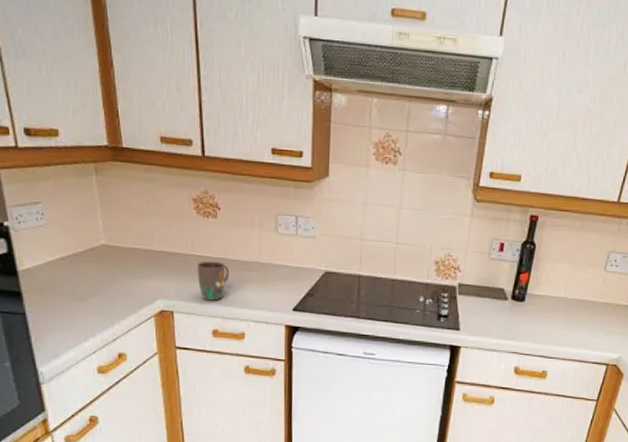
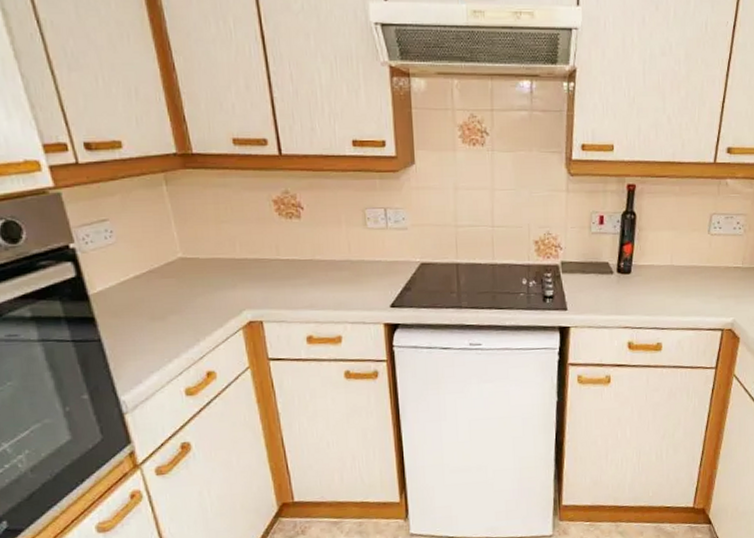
mug: present [197,261,230,301] -> none [284,263,320,306]

